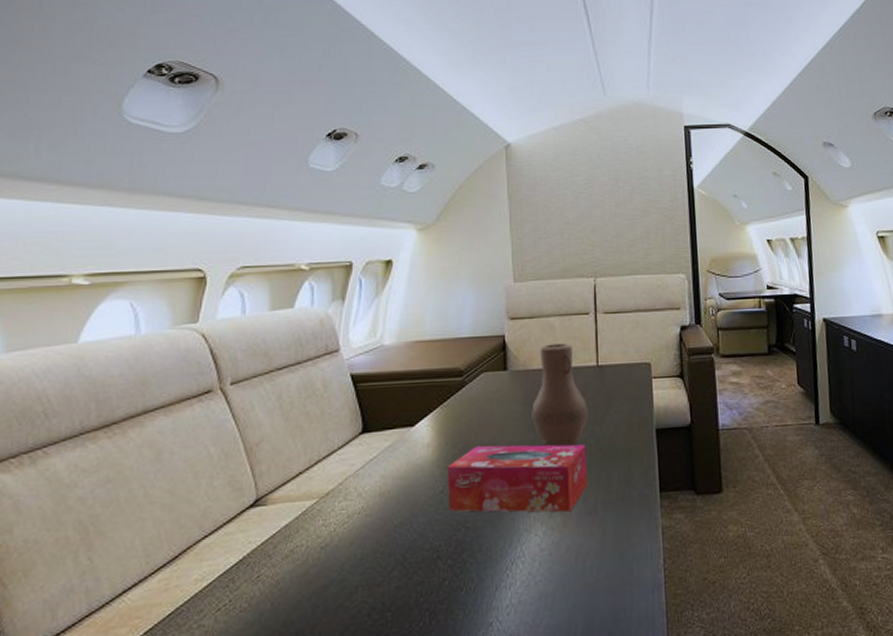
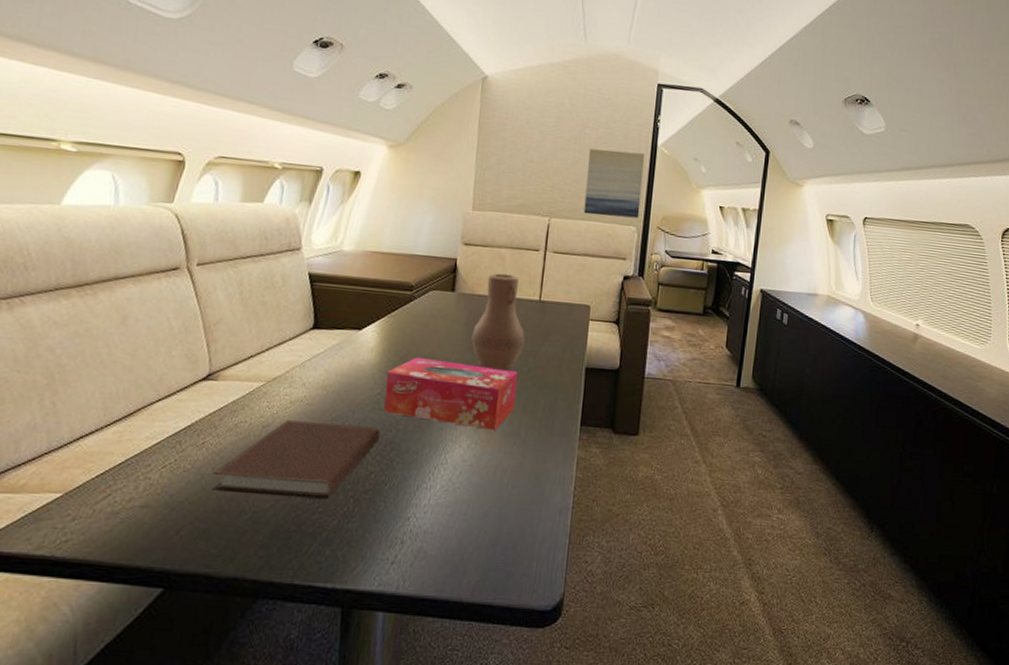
notebook: none [272,528,448,628] -> present [212,420,380,500]
wall art: none [626,198,687,268] -> present [583,149,645,219]

